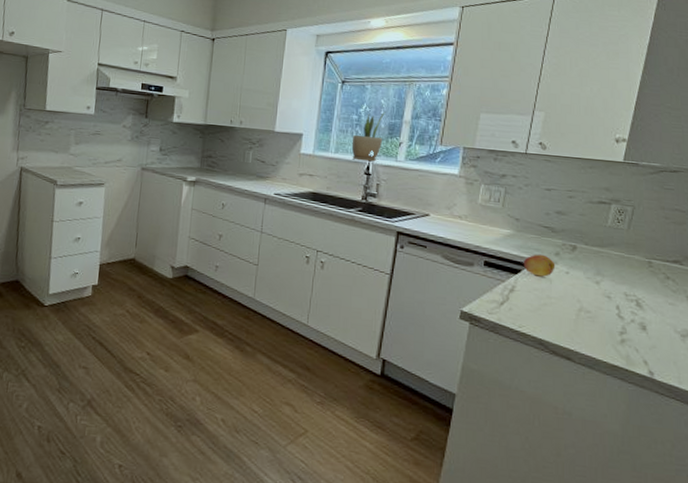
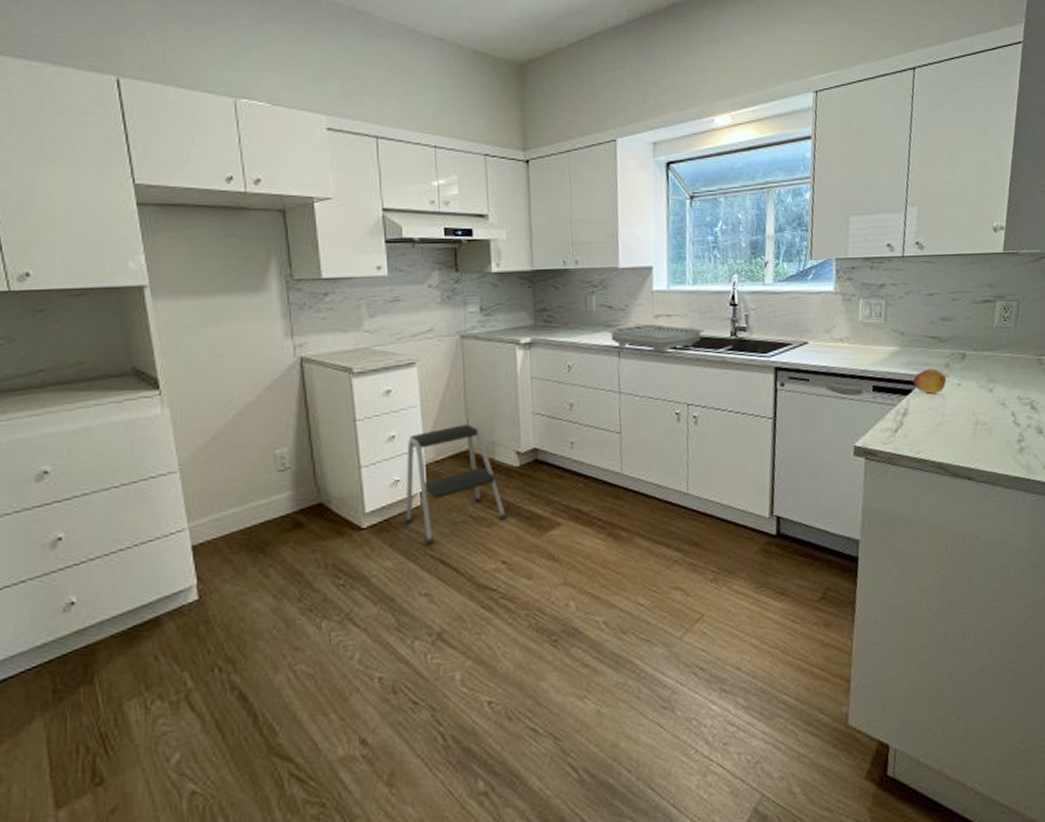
step stool: none [76,237,157,328] -> present [404,424,507,545]
dish rack: none [258,178,339,204] -> present [607,324,704,352]
potted plant: present [351,112,385,162] -> none [710,227,746,290]

